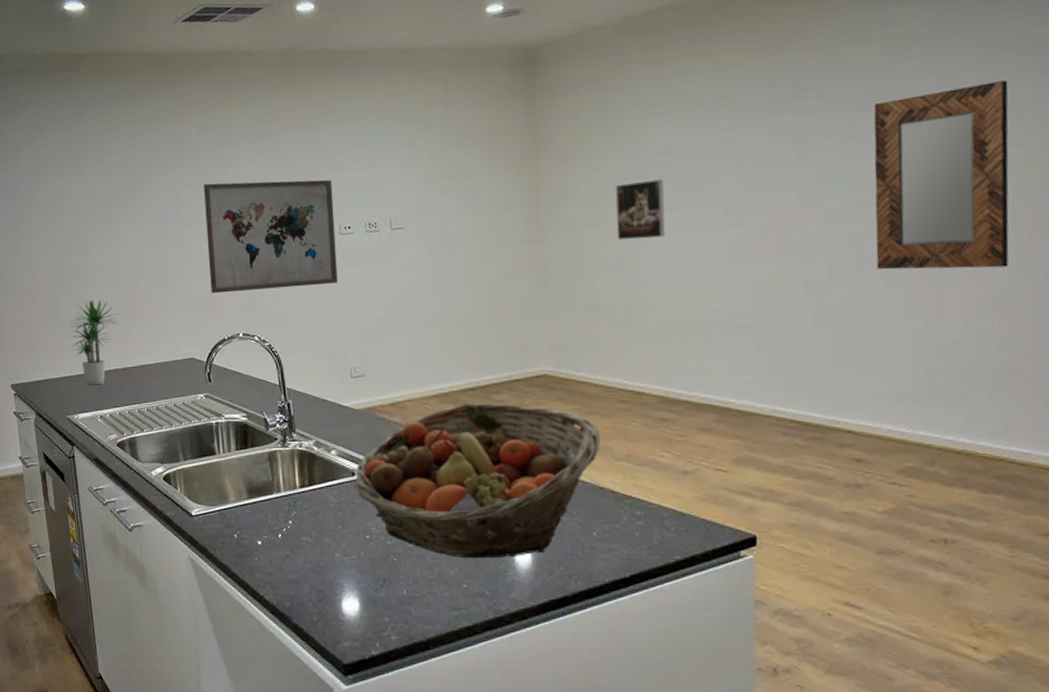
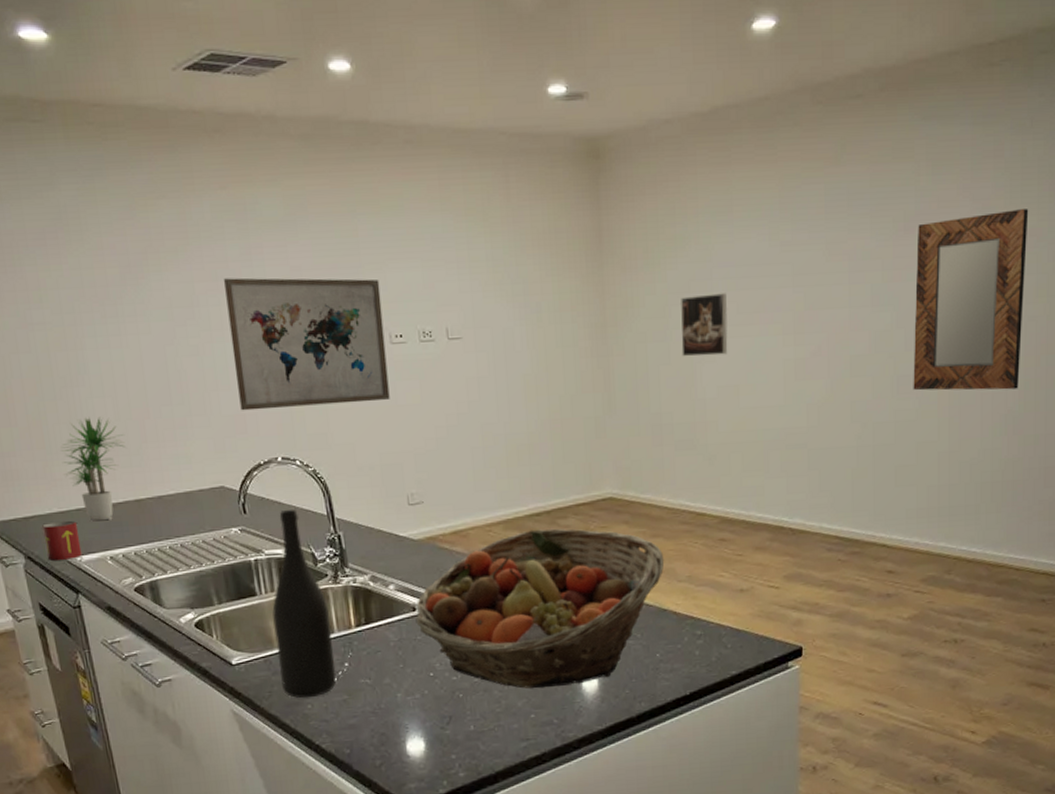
mug: none [51,384,79,417] -> present [42,520,82,561]
wine bottle: none [228,380,281,551] -> present [272,510,337,699]

